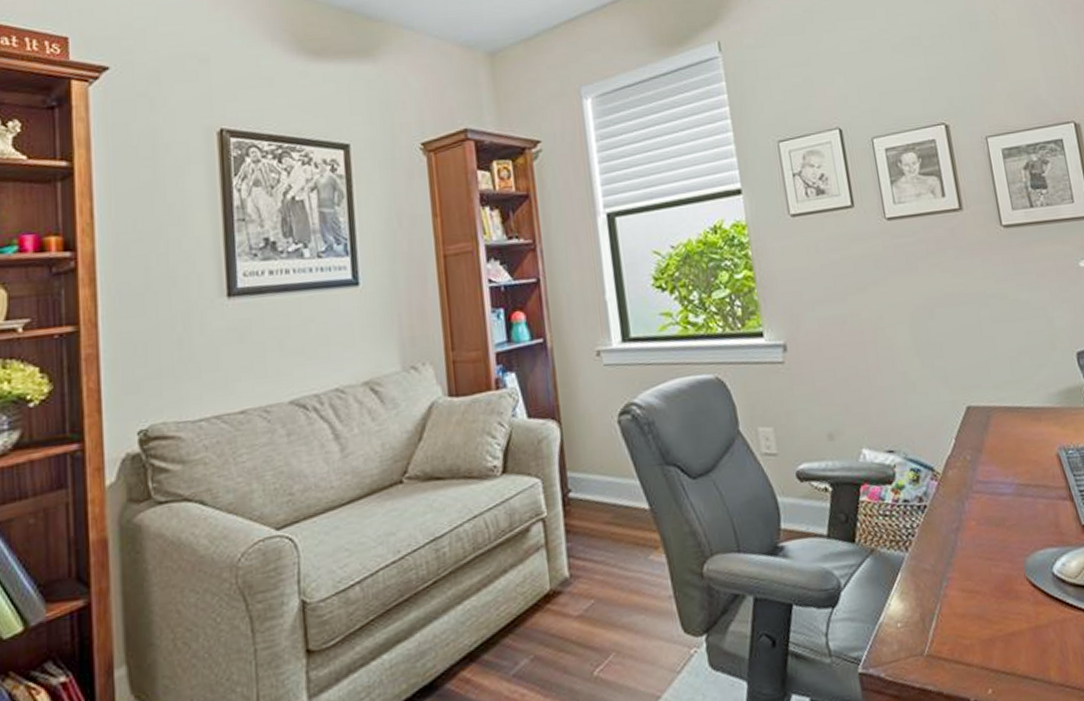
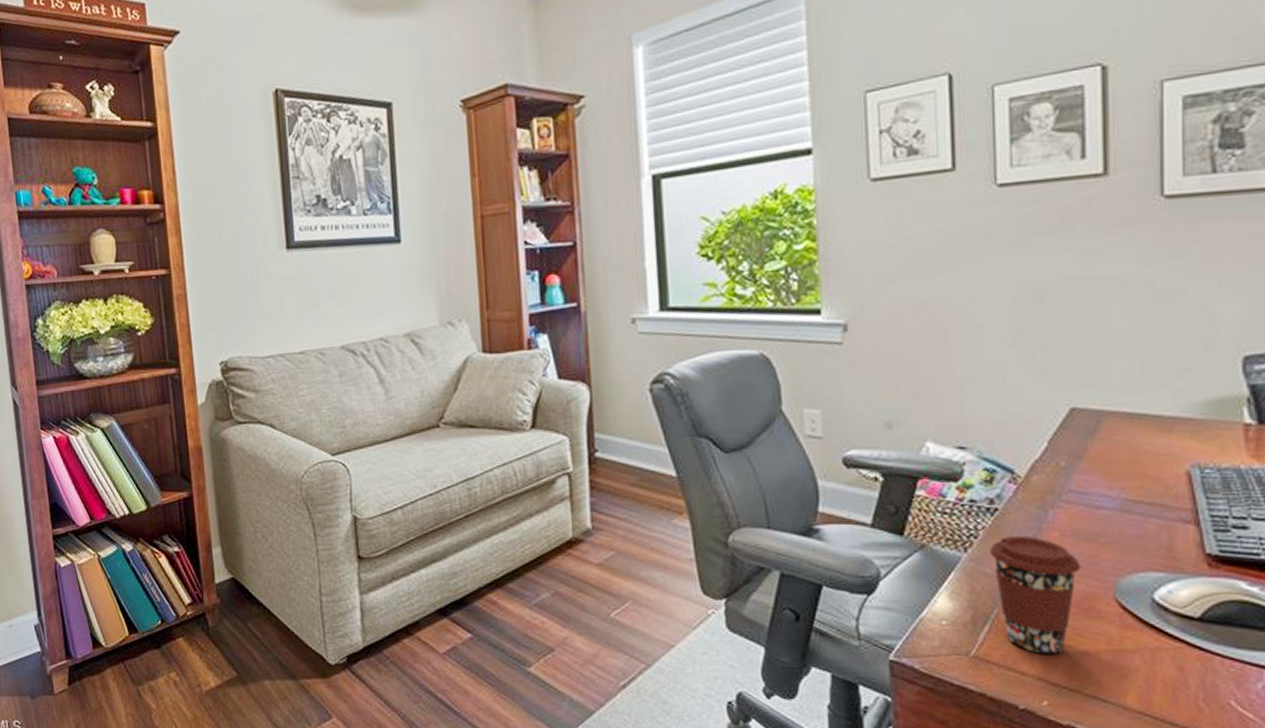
coffee cup: none [925,528,997,643] -> present [990,535,1081,654]

